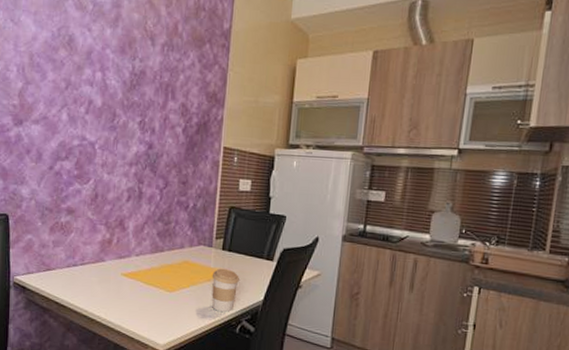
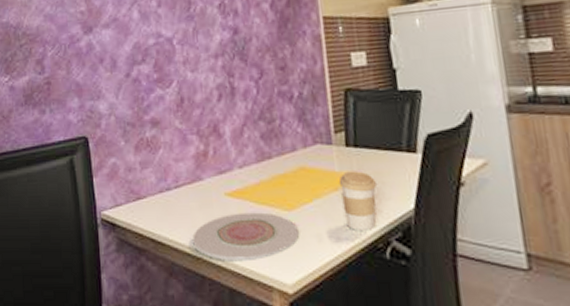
plate: none [90,289,176,326] -> present [192,212,300,262]

